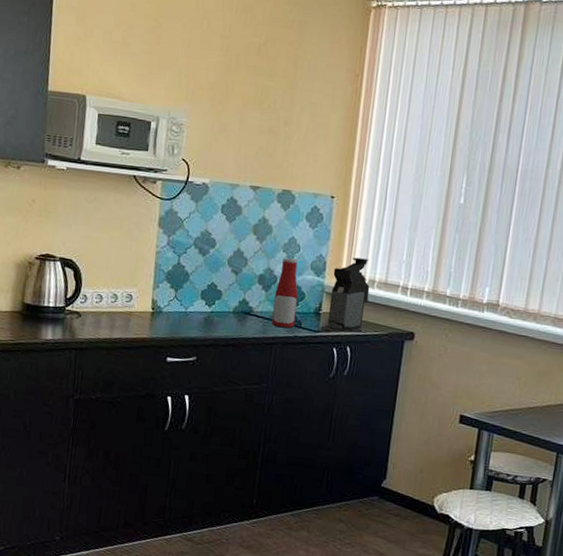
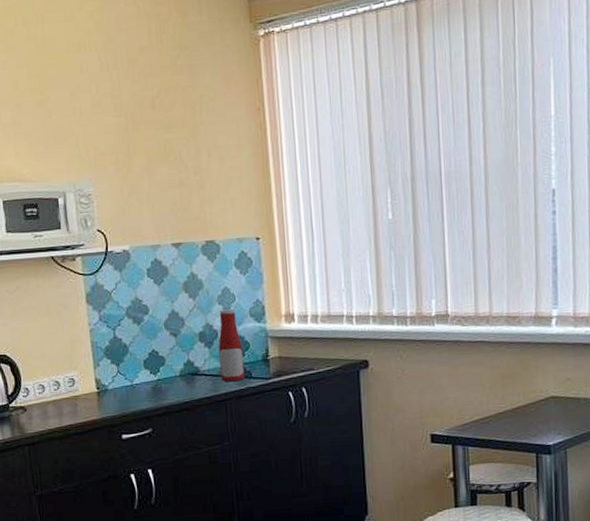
coffee maker: present [327,257,370,331] -> none [273,295,315,372]

